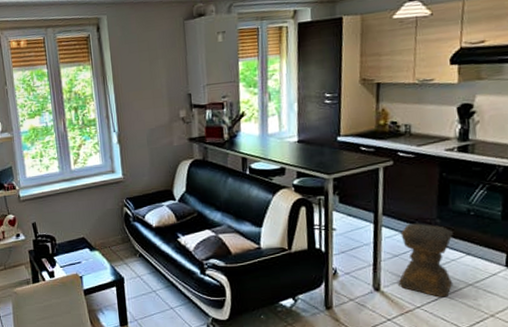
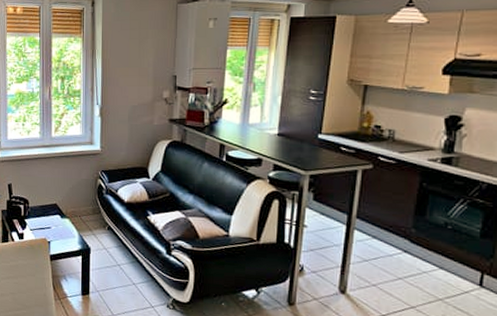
stool: present [398,223,454,298] -> none [365,229,429,309]

